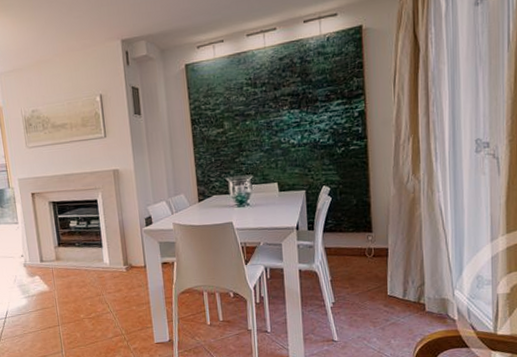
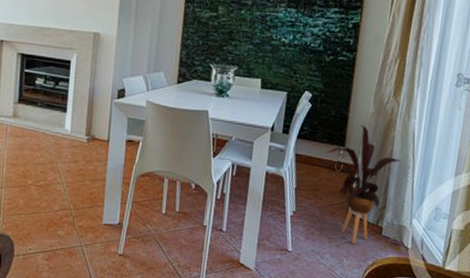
house plant: none [352,208,432,325] -> present [321,125,401,244]

